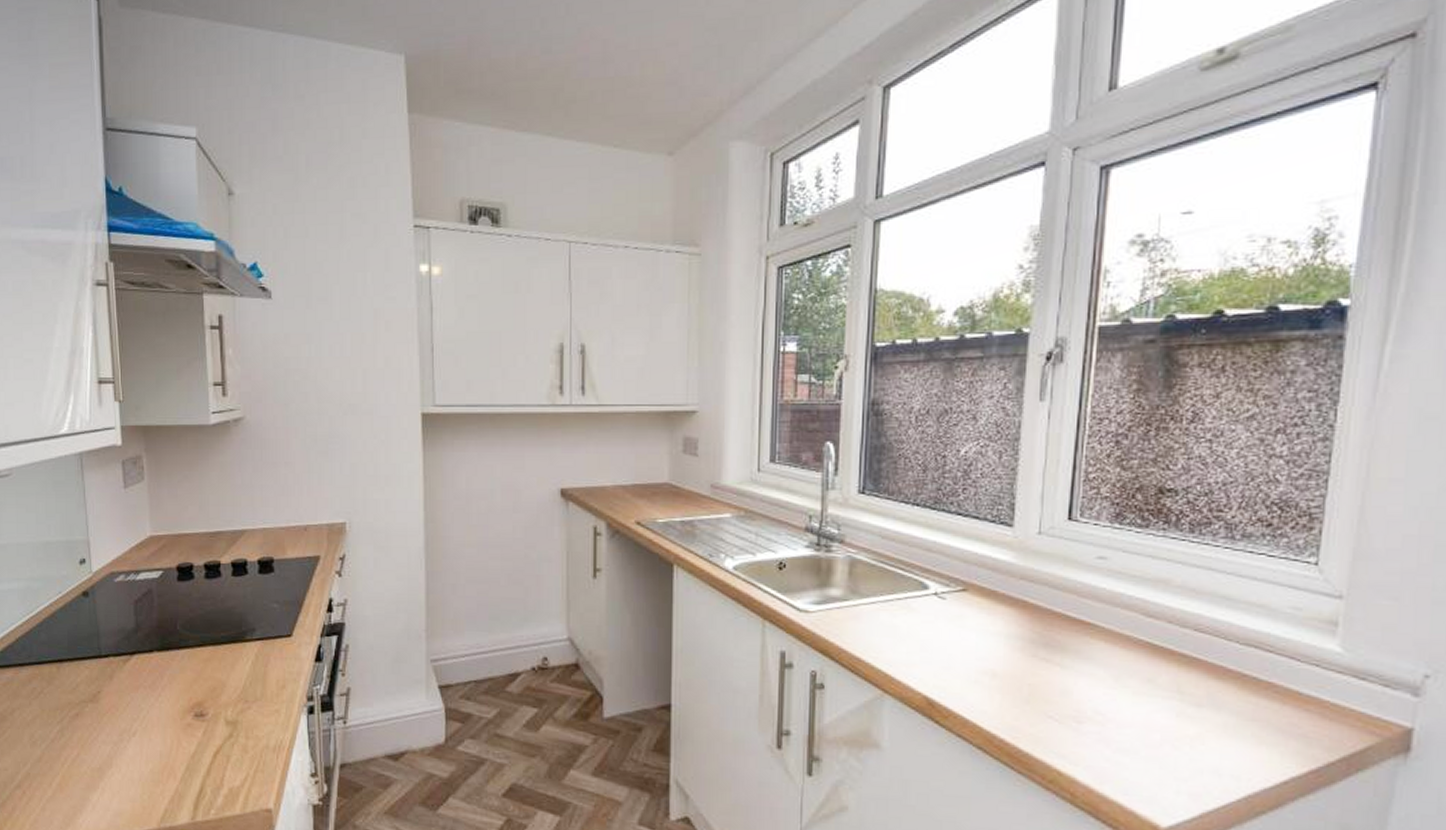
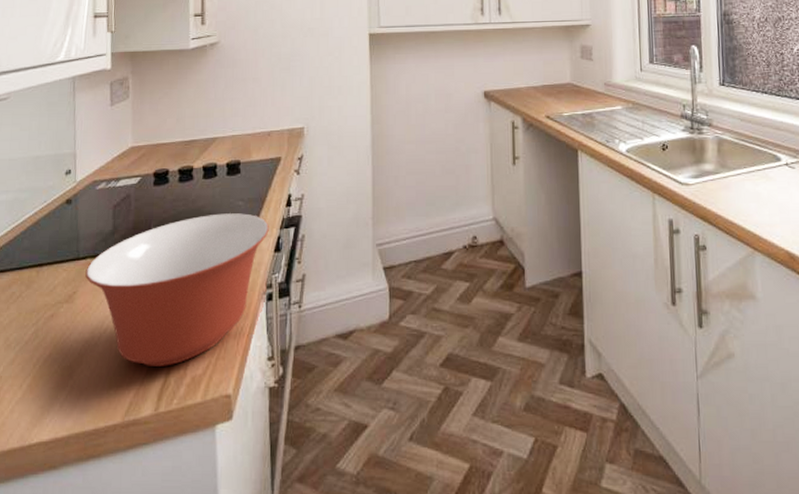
mixing bowl: none [109,616,308,775] -> present [85,213,269,366]

